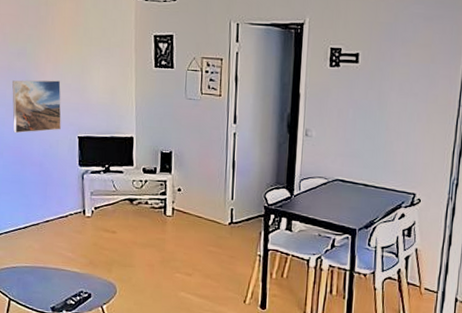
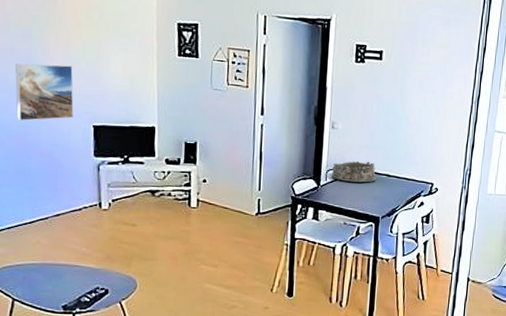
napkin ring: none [305,170,353,193] -> present [332,161,377,184]

